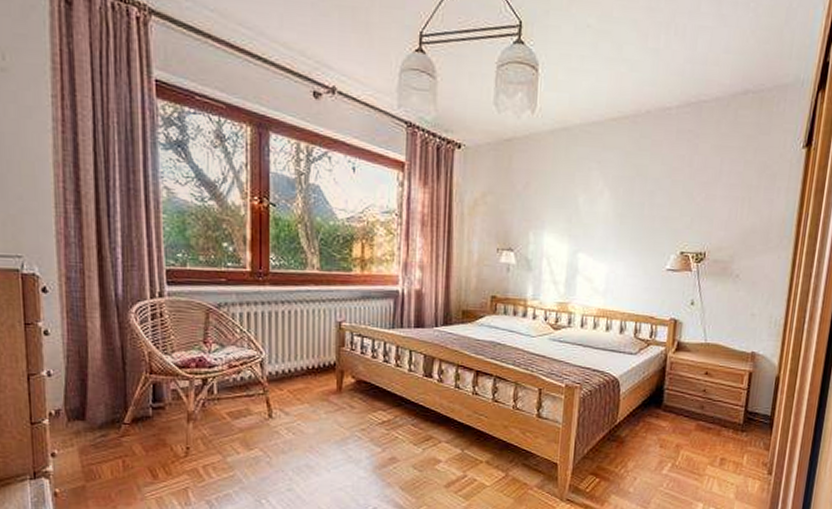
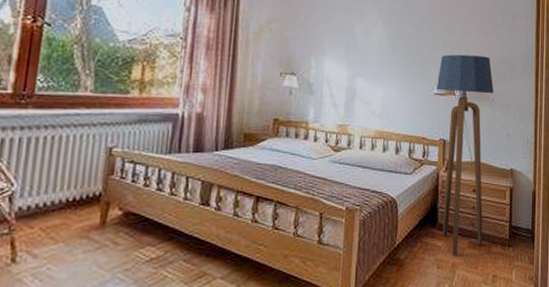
floor lamp: none [668,224,739,437] -> present [436,54,494,256]

